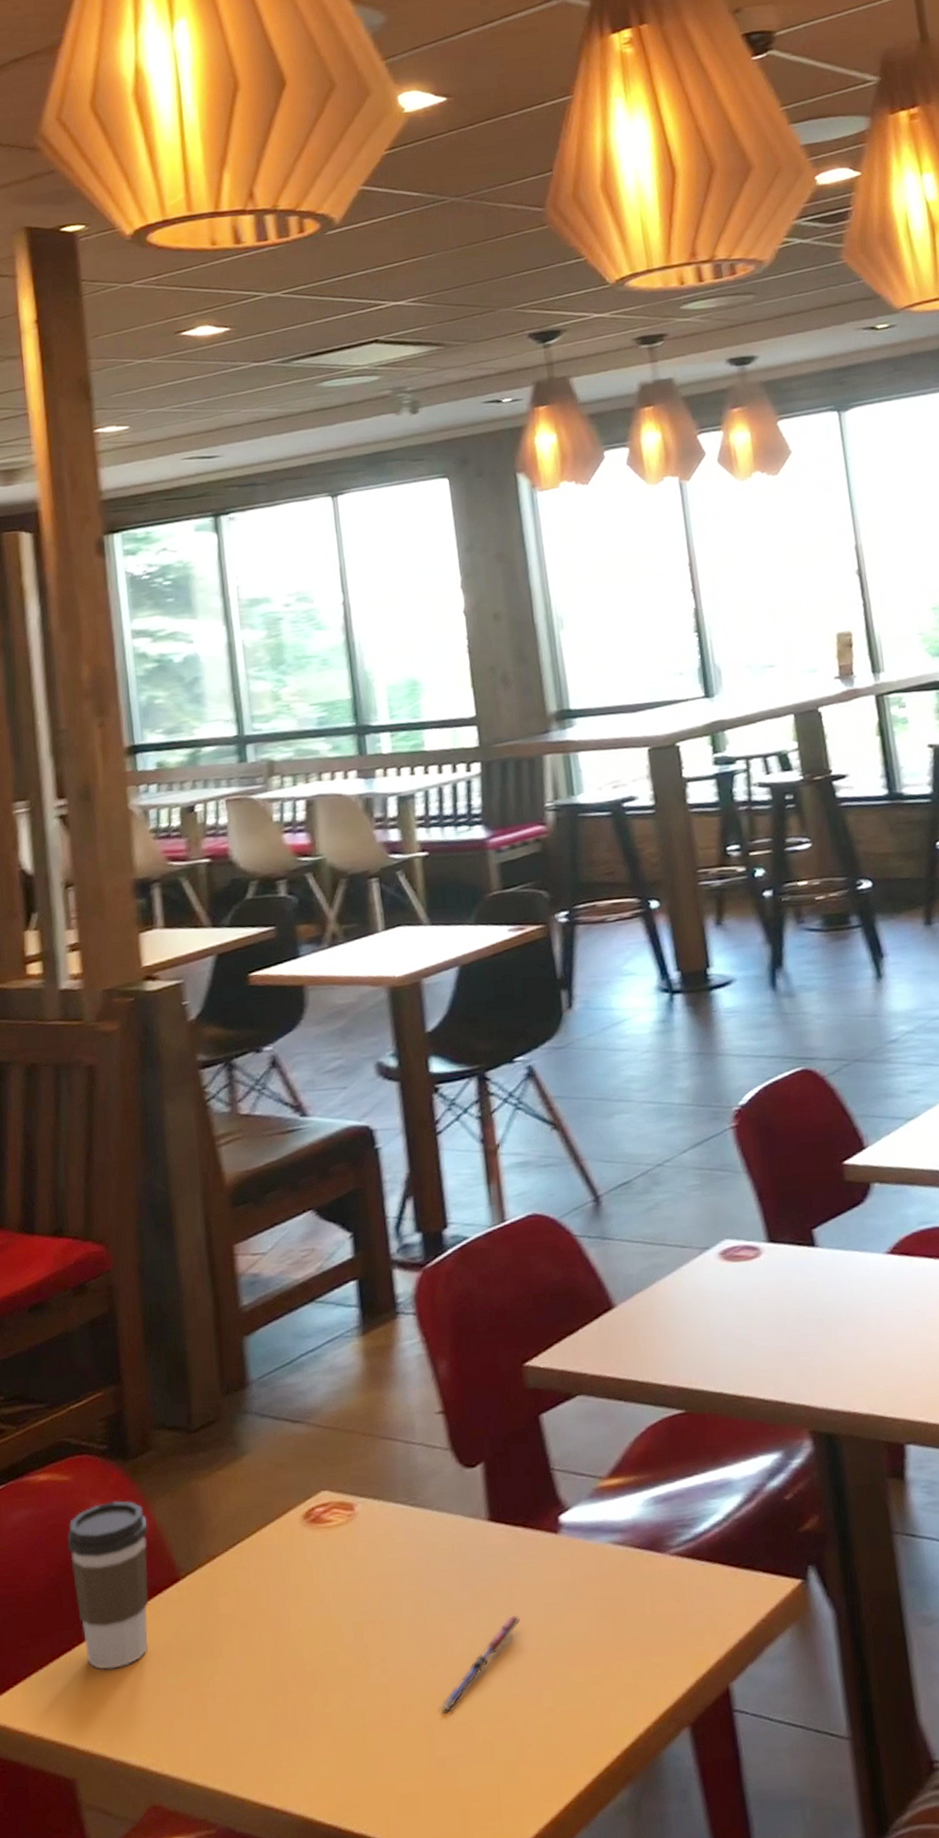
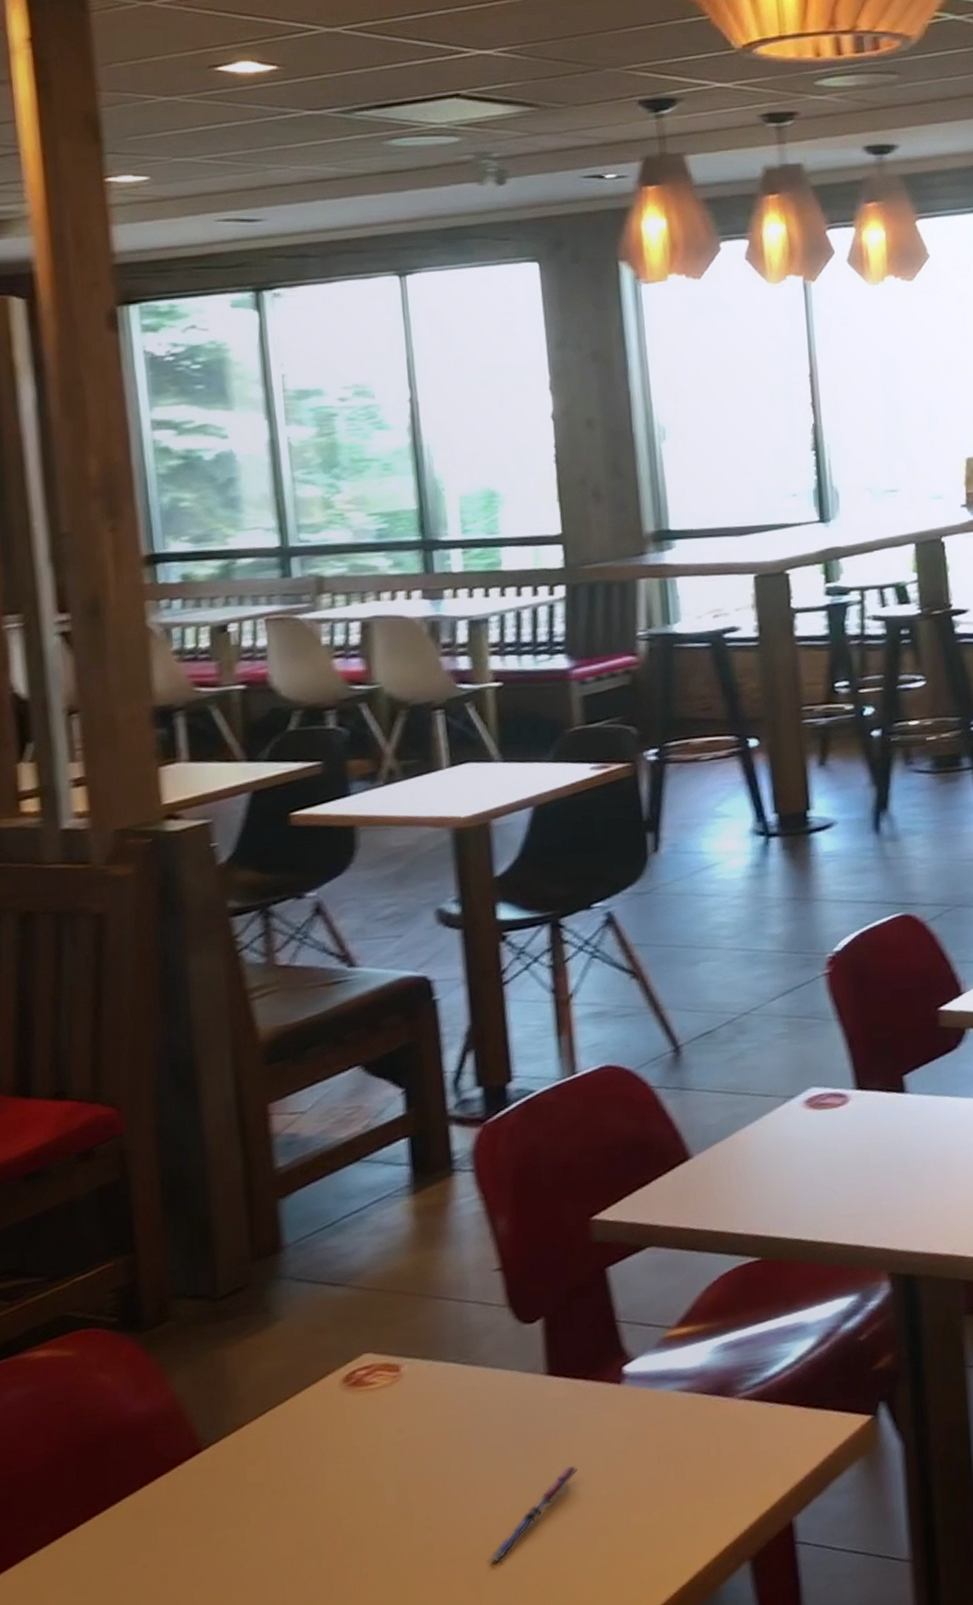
coffee cup: present [67,1501,149,1670] -> none [70,1373,167,1546]

